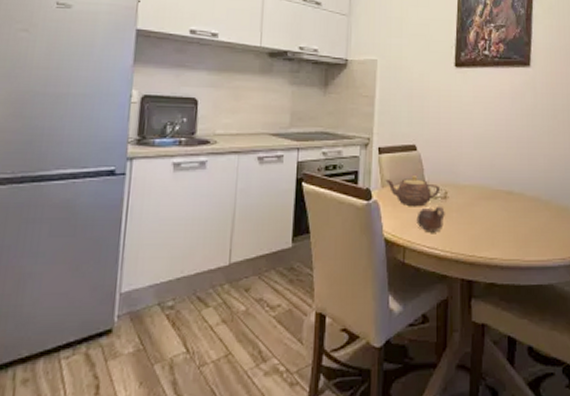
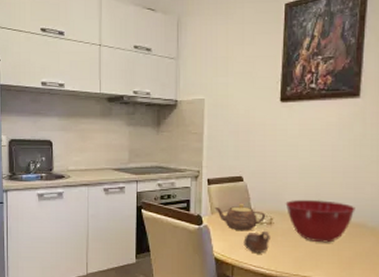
mixing bowl: none [460,172,530,219] -> present [285,200,355,243]

